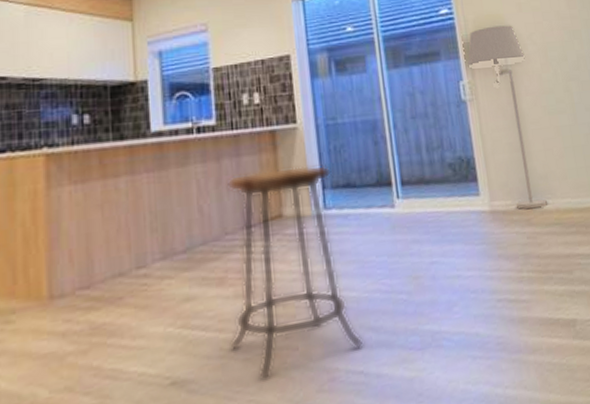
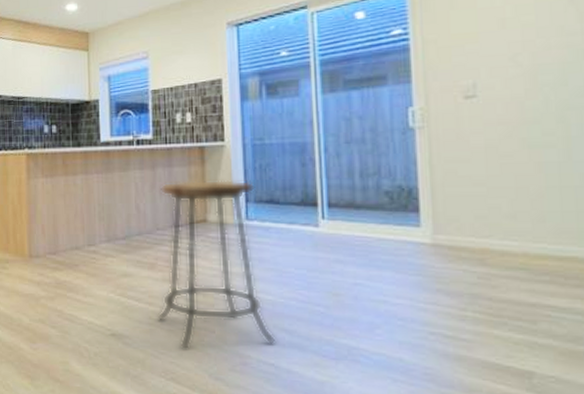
floor lamp: present [467,25,547,210] -> none [421,44,511,249]

